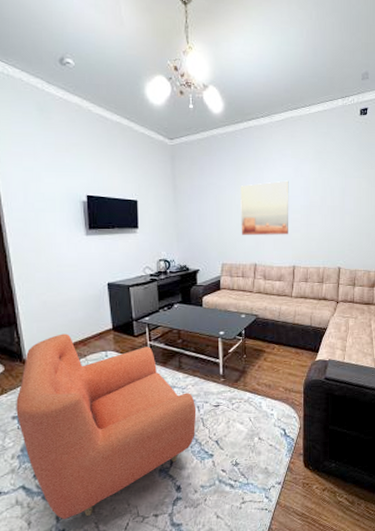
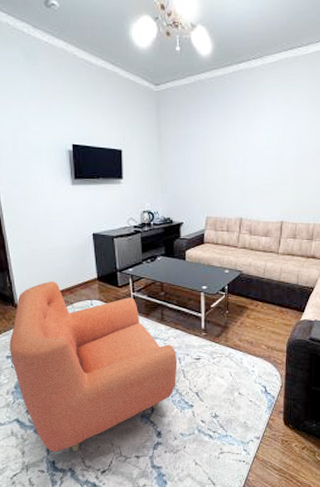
wall art: present [240,180,289,235] -> none [227,129,280,188]

